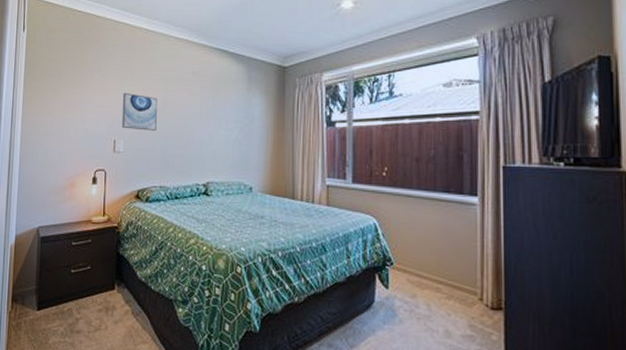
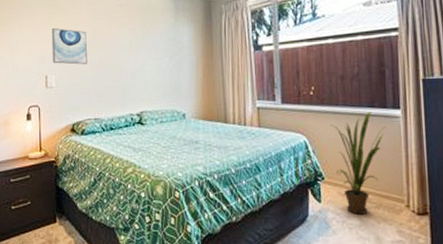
house plant: none [402,197,462,305] -> present [330,112,386,214]

